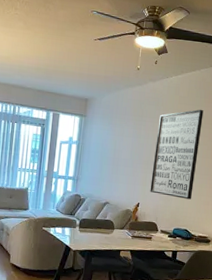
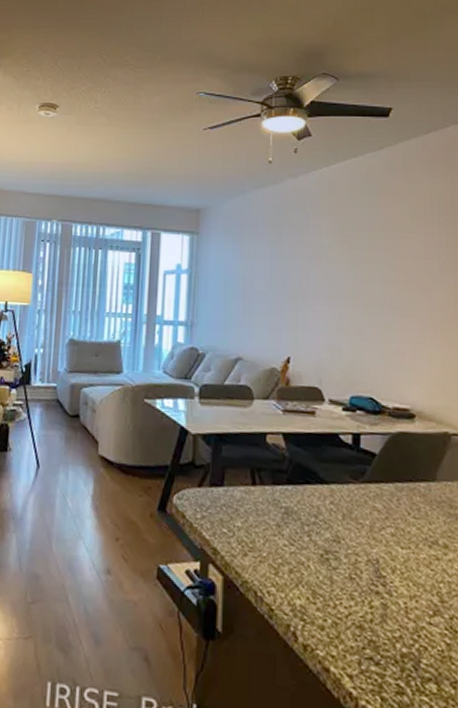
wall art: present [150,109,204,199] -> none [305,212,378,349]

